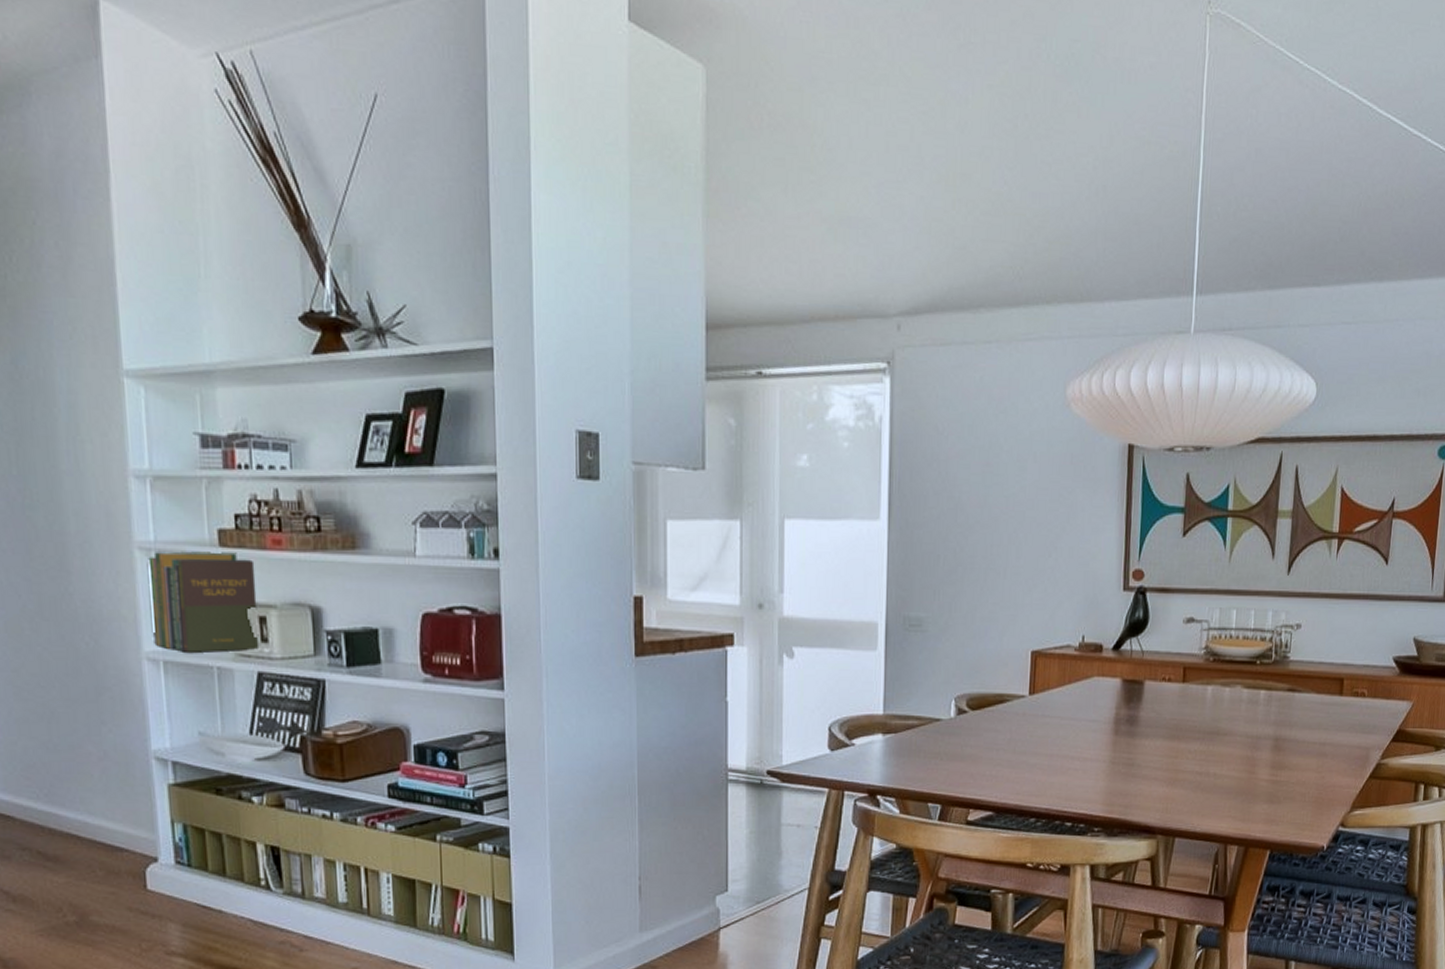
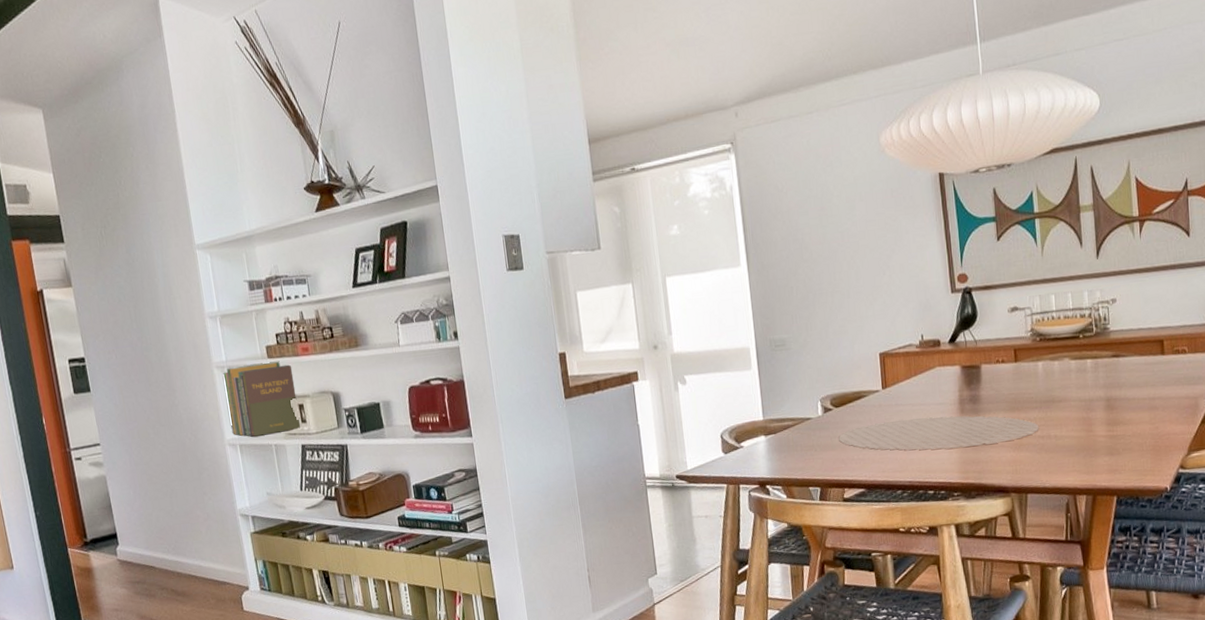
place mat: none [970,734,1199,776] -> present [838,415,1039,451]

